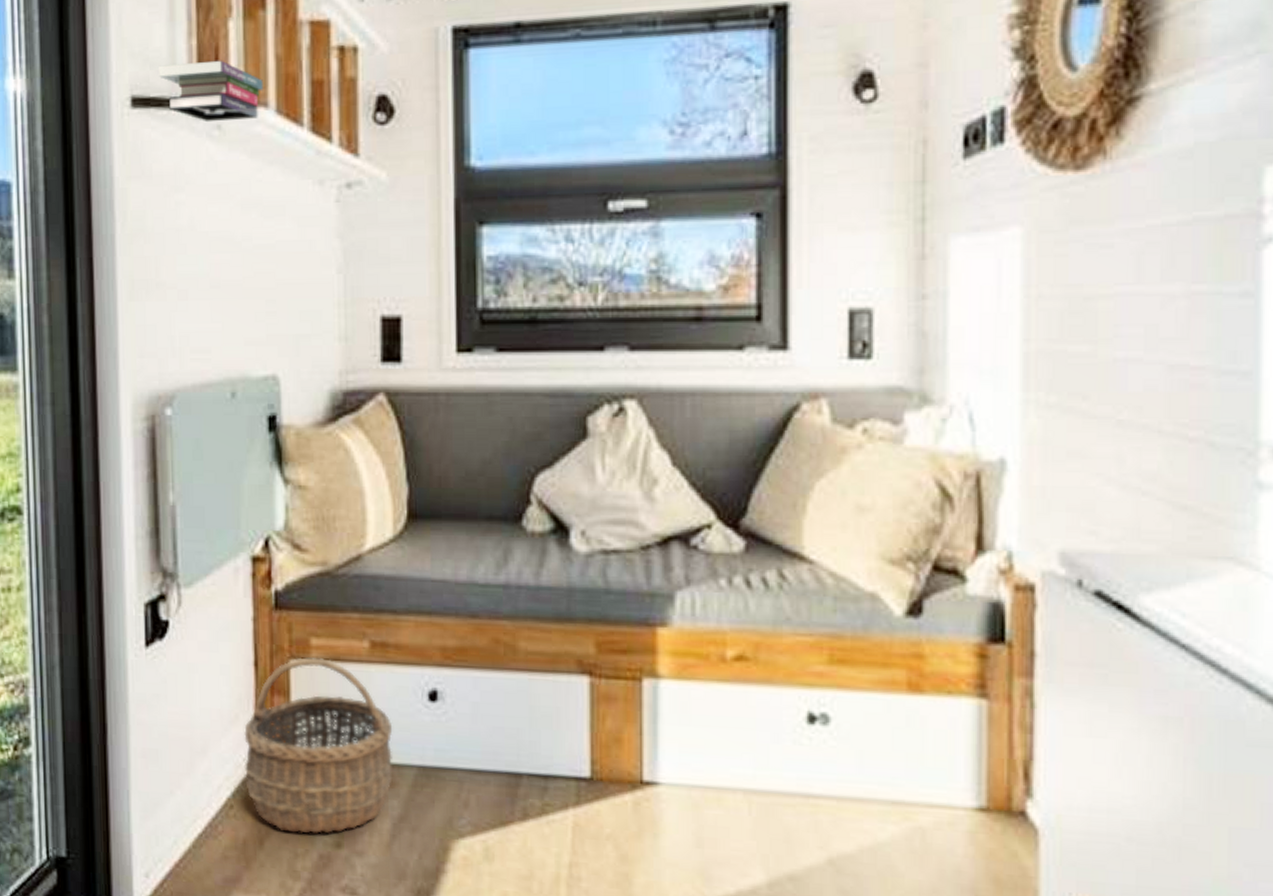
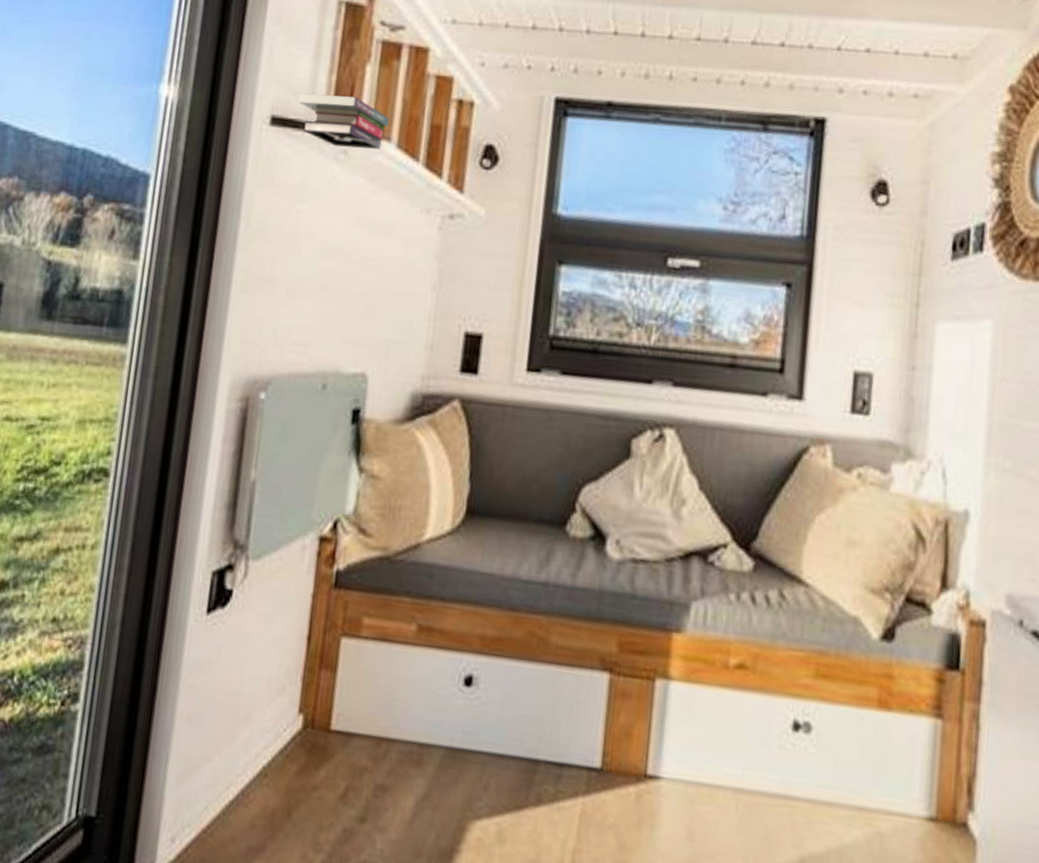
wicker basket: present [244,657,393,833] -> none [283,636,428,807]

